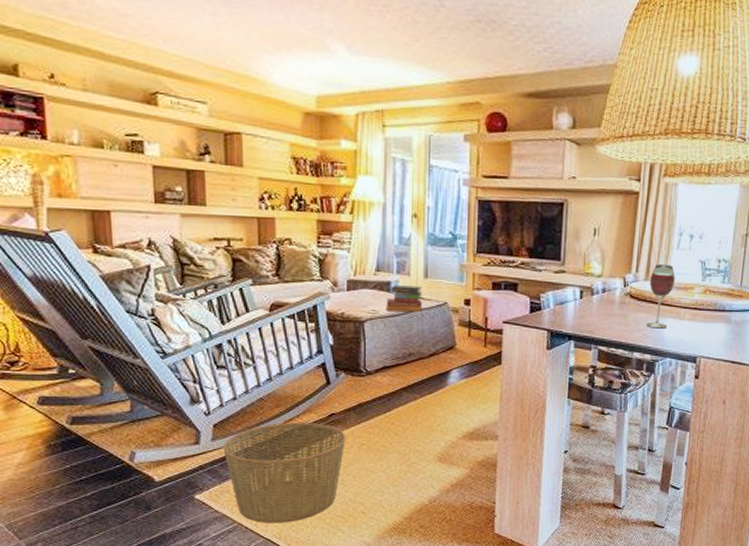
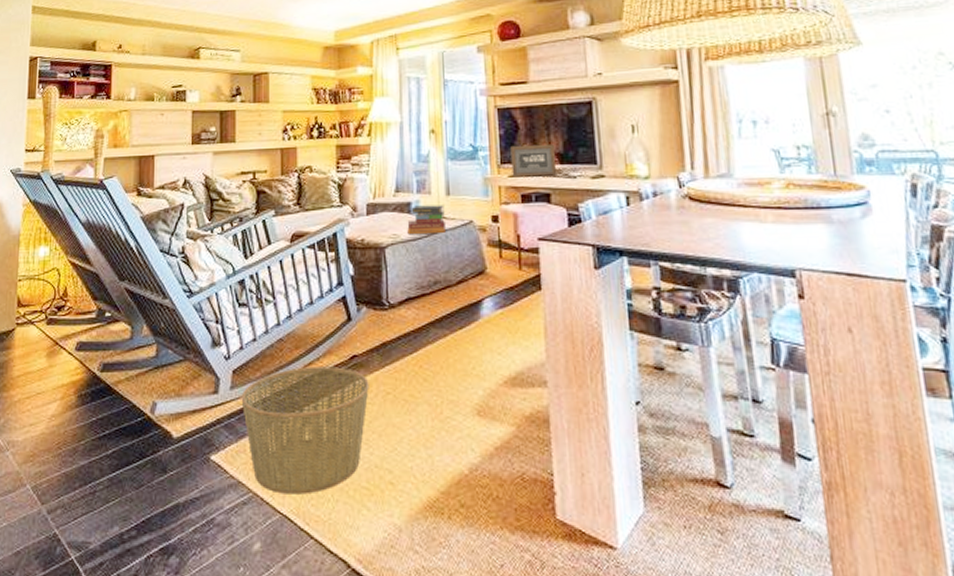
picture frame: none [486,238,526,268] -> present [510,145,557,177]
wineglass: present [647,264,675,329] -> none [710,158,745,236]

